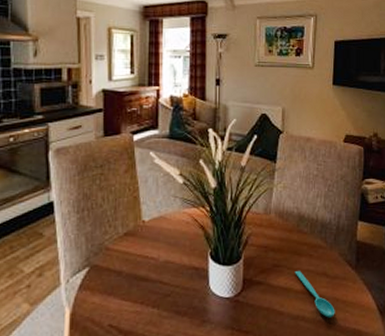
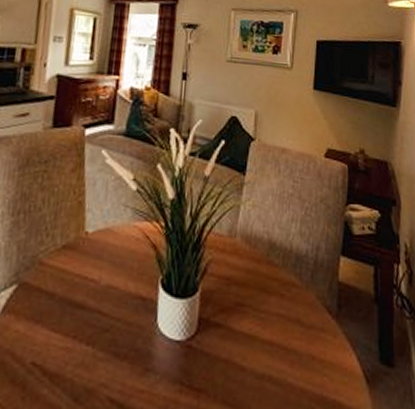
spoon: present [295,271,335,318] -> none [261,314,310,381]

